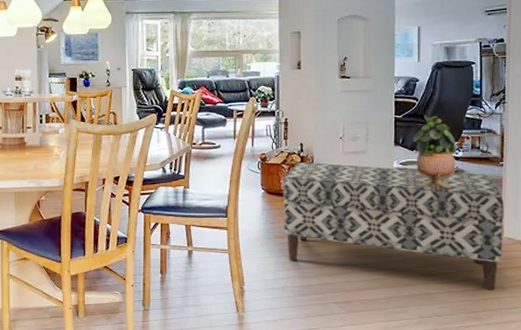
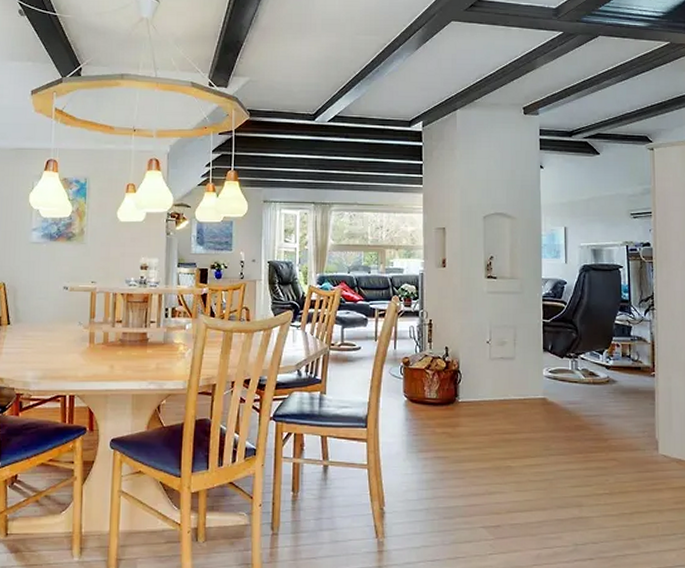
bench: present [283,161,505,291] -> none [427,367,659,515]
potted plant: present [412,115,456,191] -> none [562,320,607,402]

